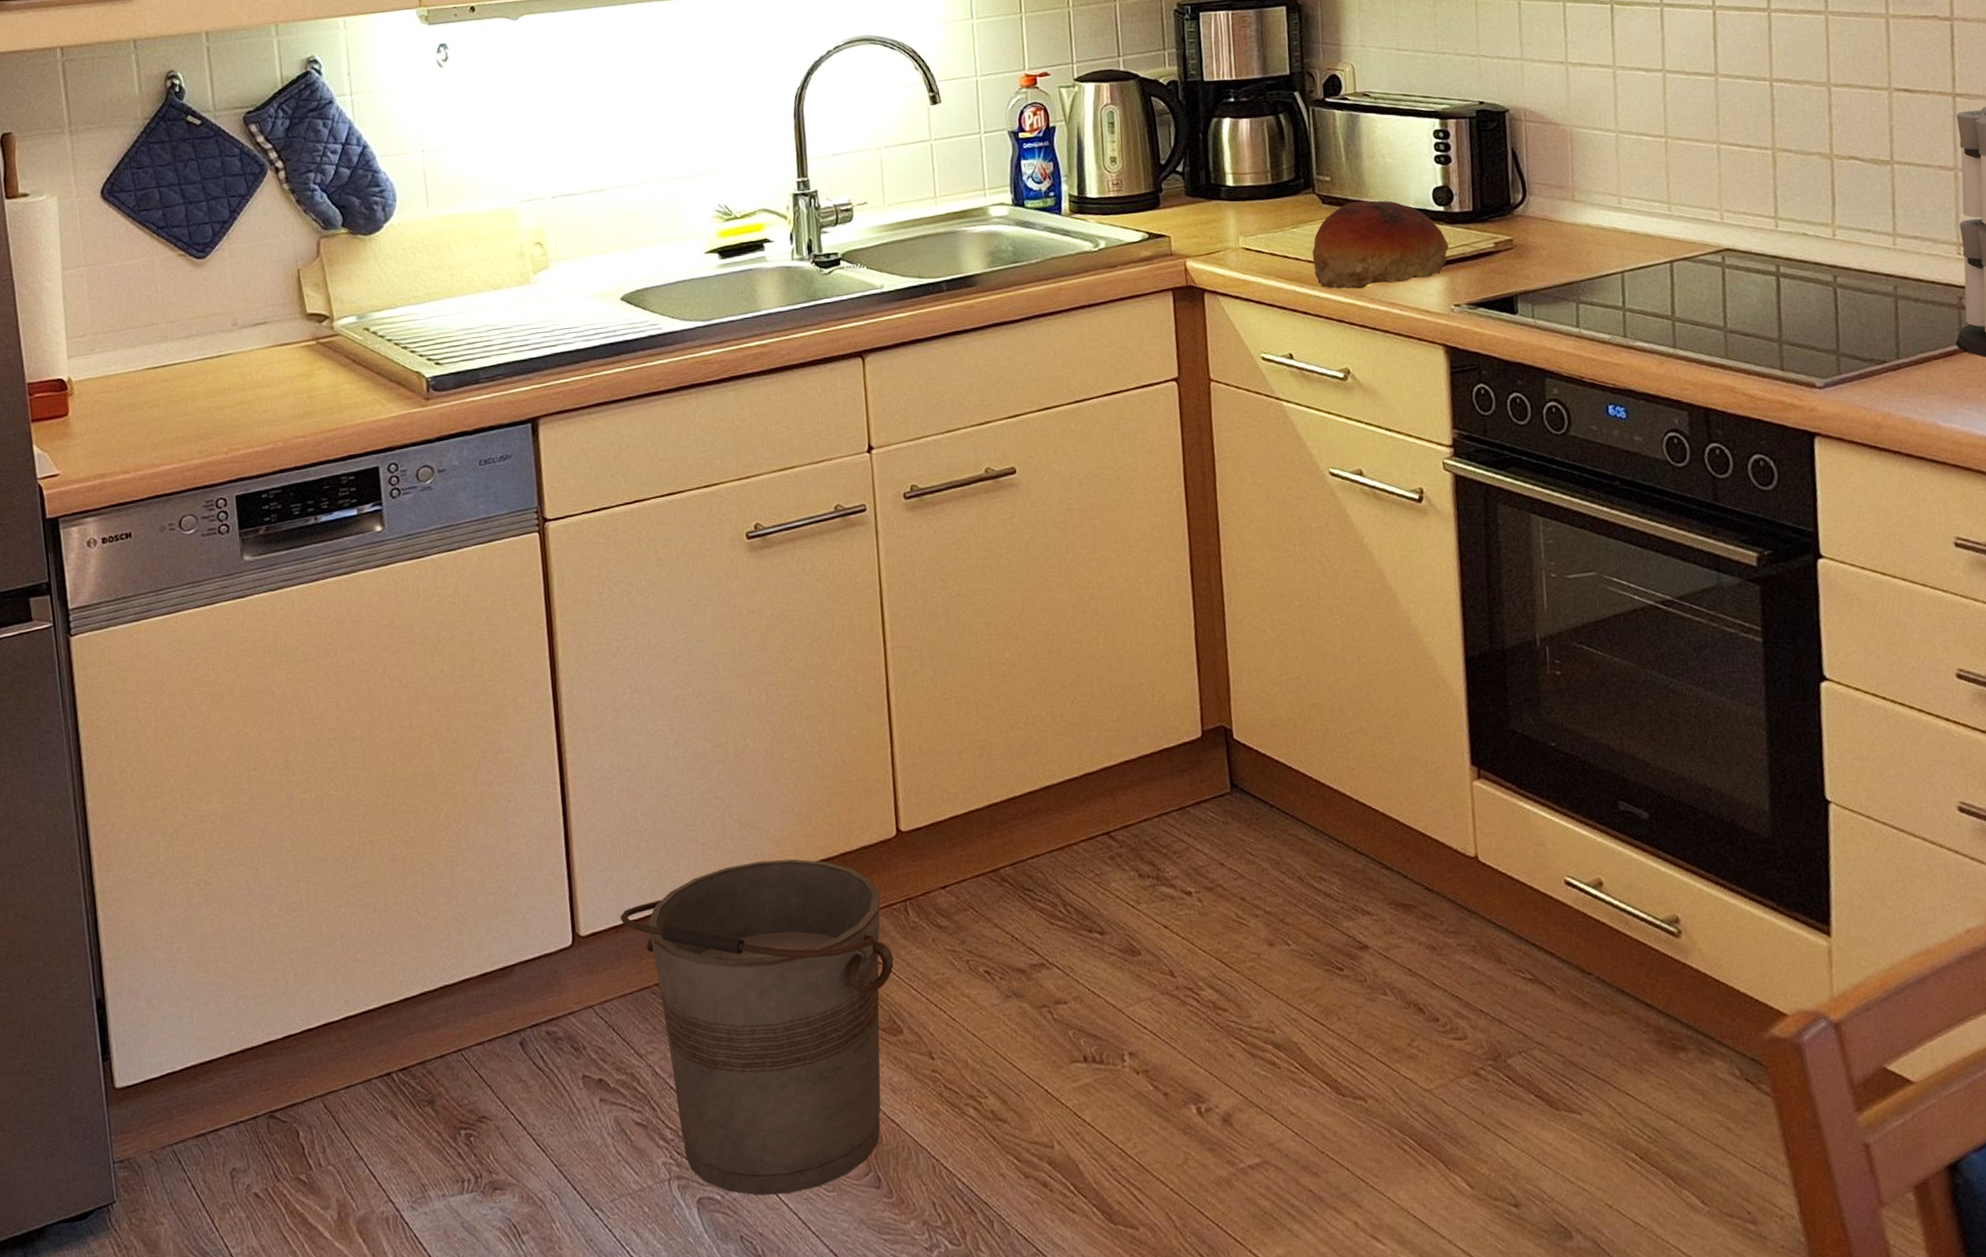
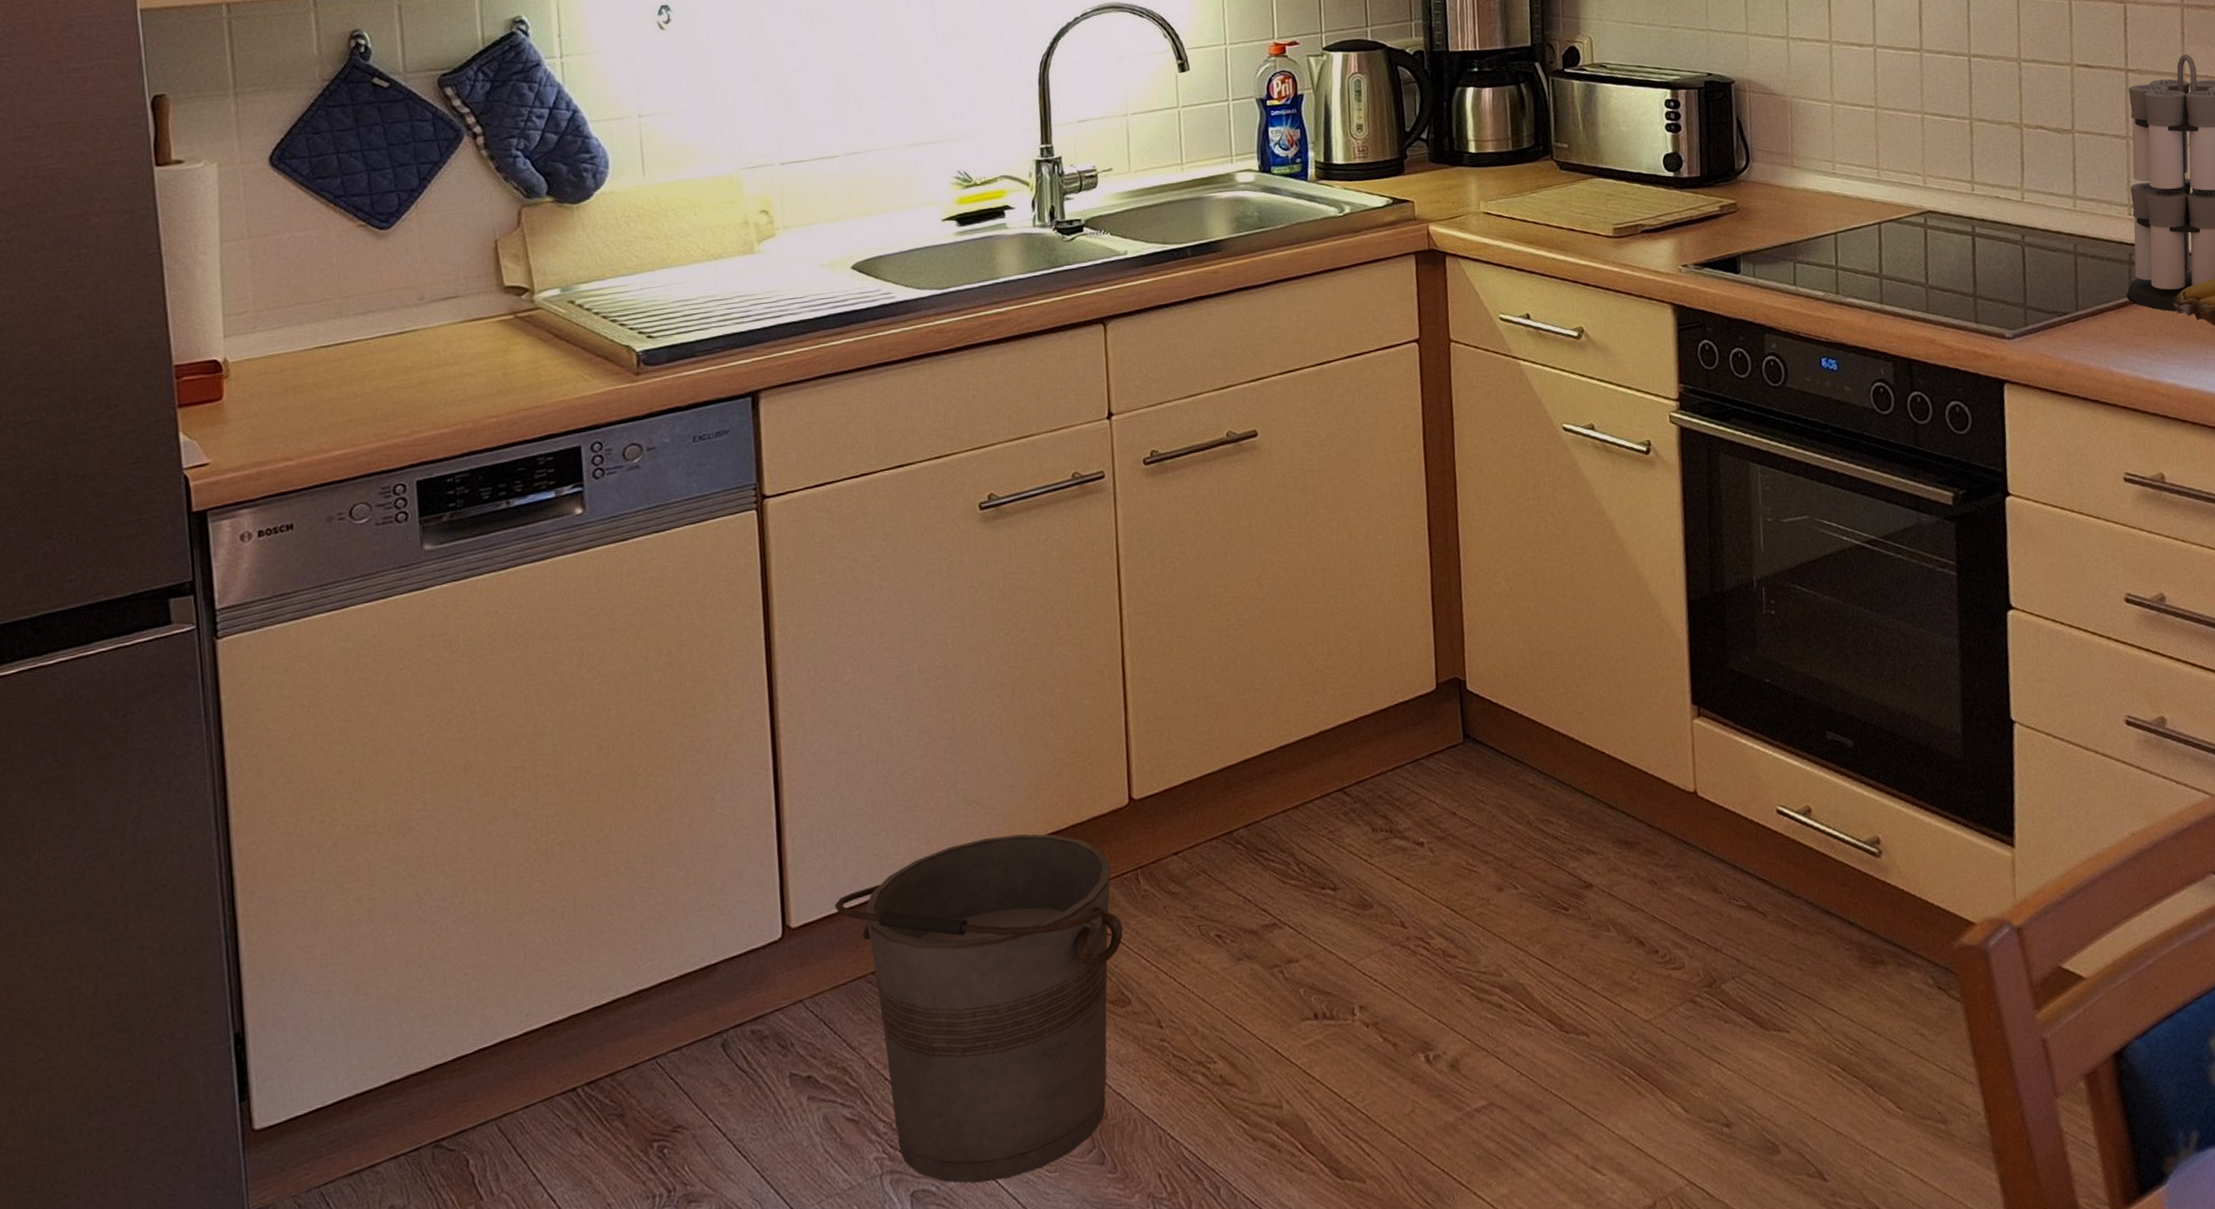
bread roll: present [1312,200,1449,290] -> none [1549,166,1678,252]

